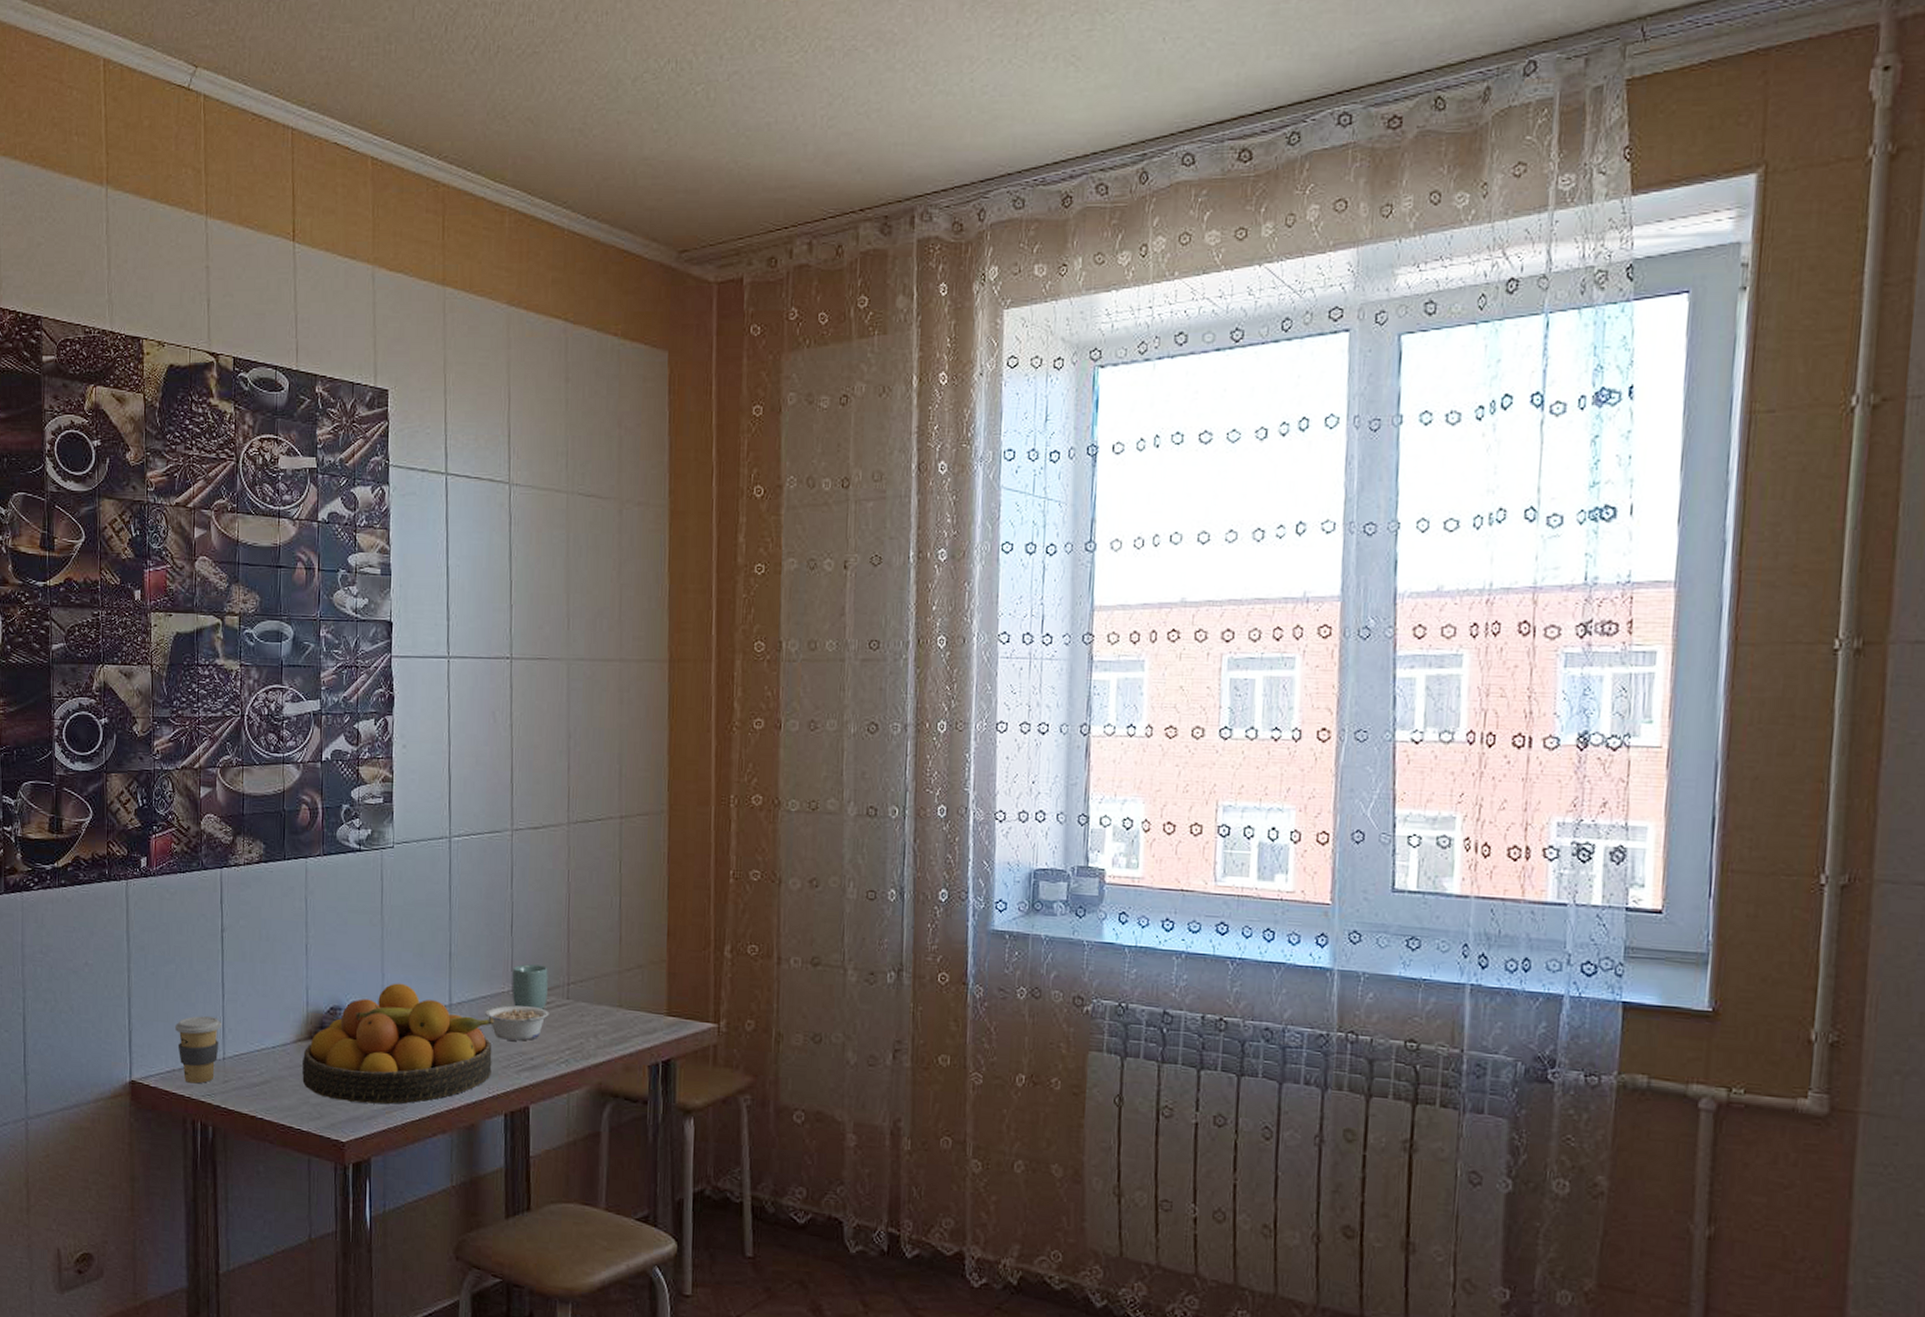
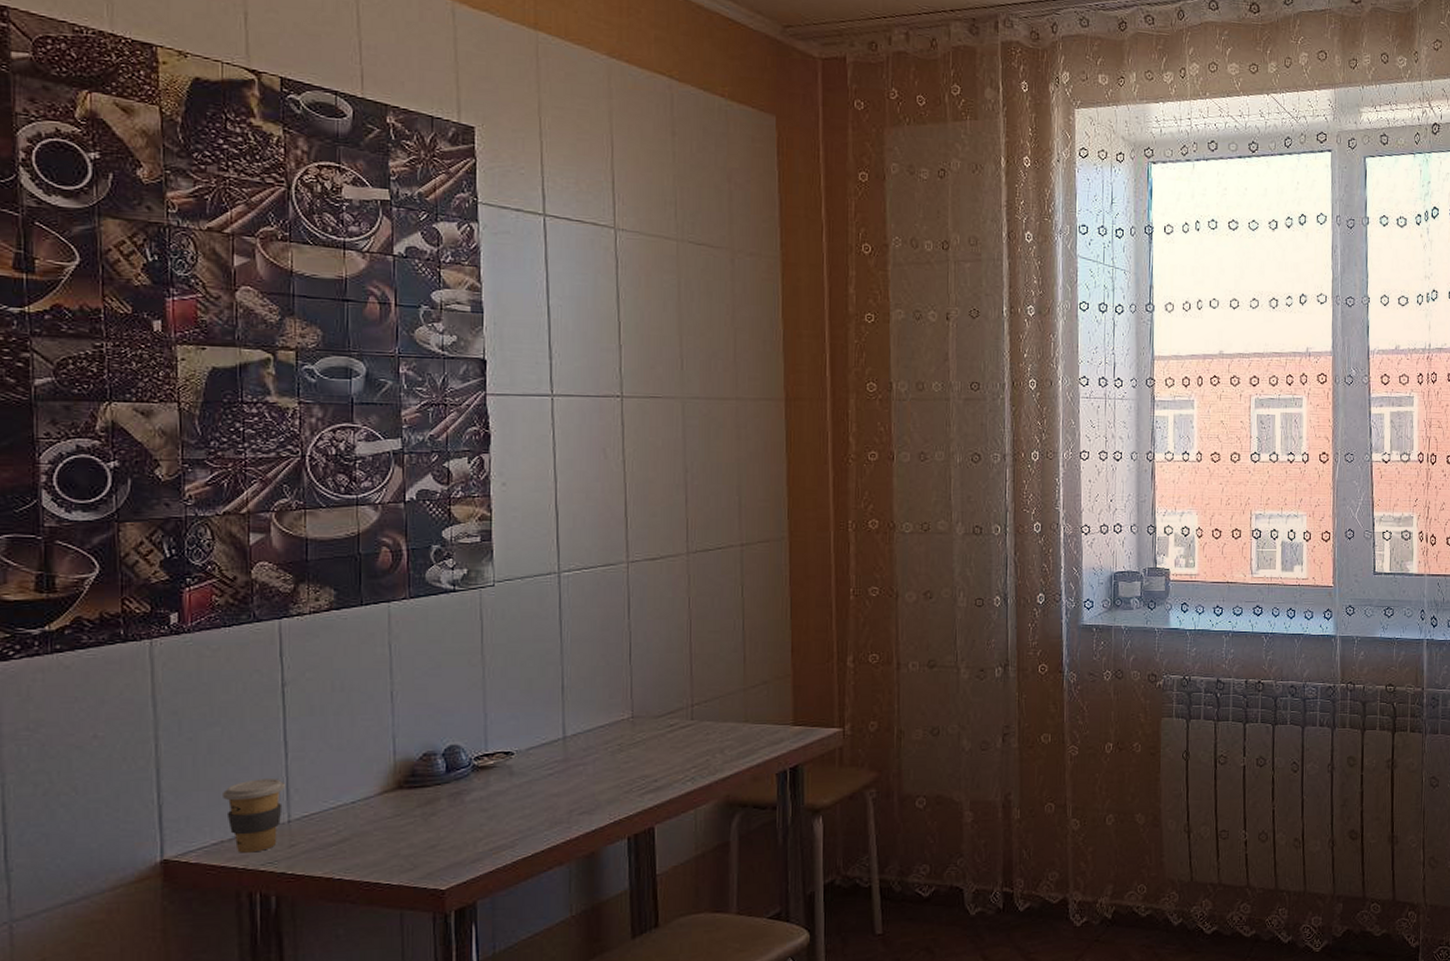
fruit bowl: present [302,983,495,1104] -> none [390,721,614,848]
legume: present [485,1005,549,1041] -> none [603,731,673,766]
cup: present [512,964,548,1009] -> none [632,690,671,733]

